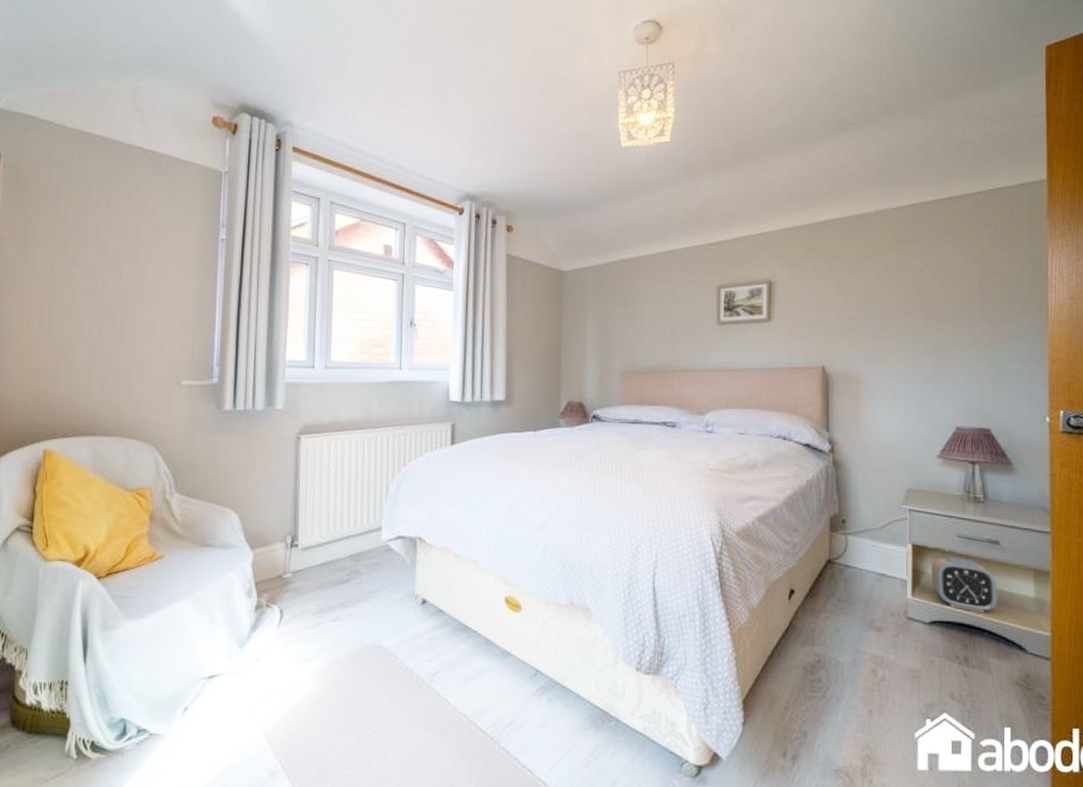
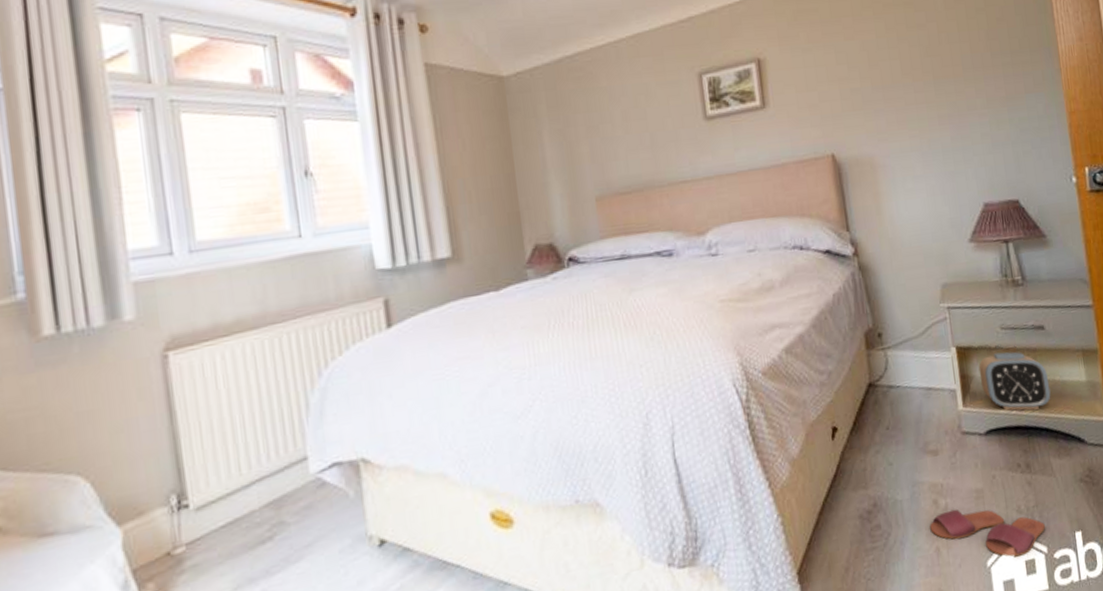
slippers: none [866,681,975,735] -> present [930,508,1045,557]

